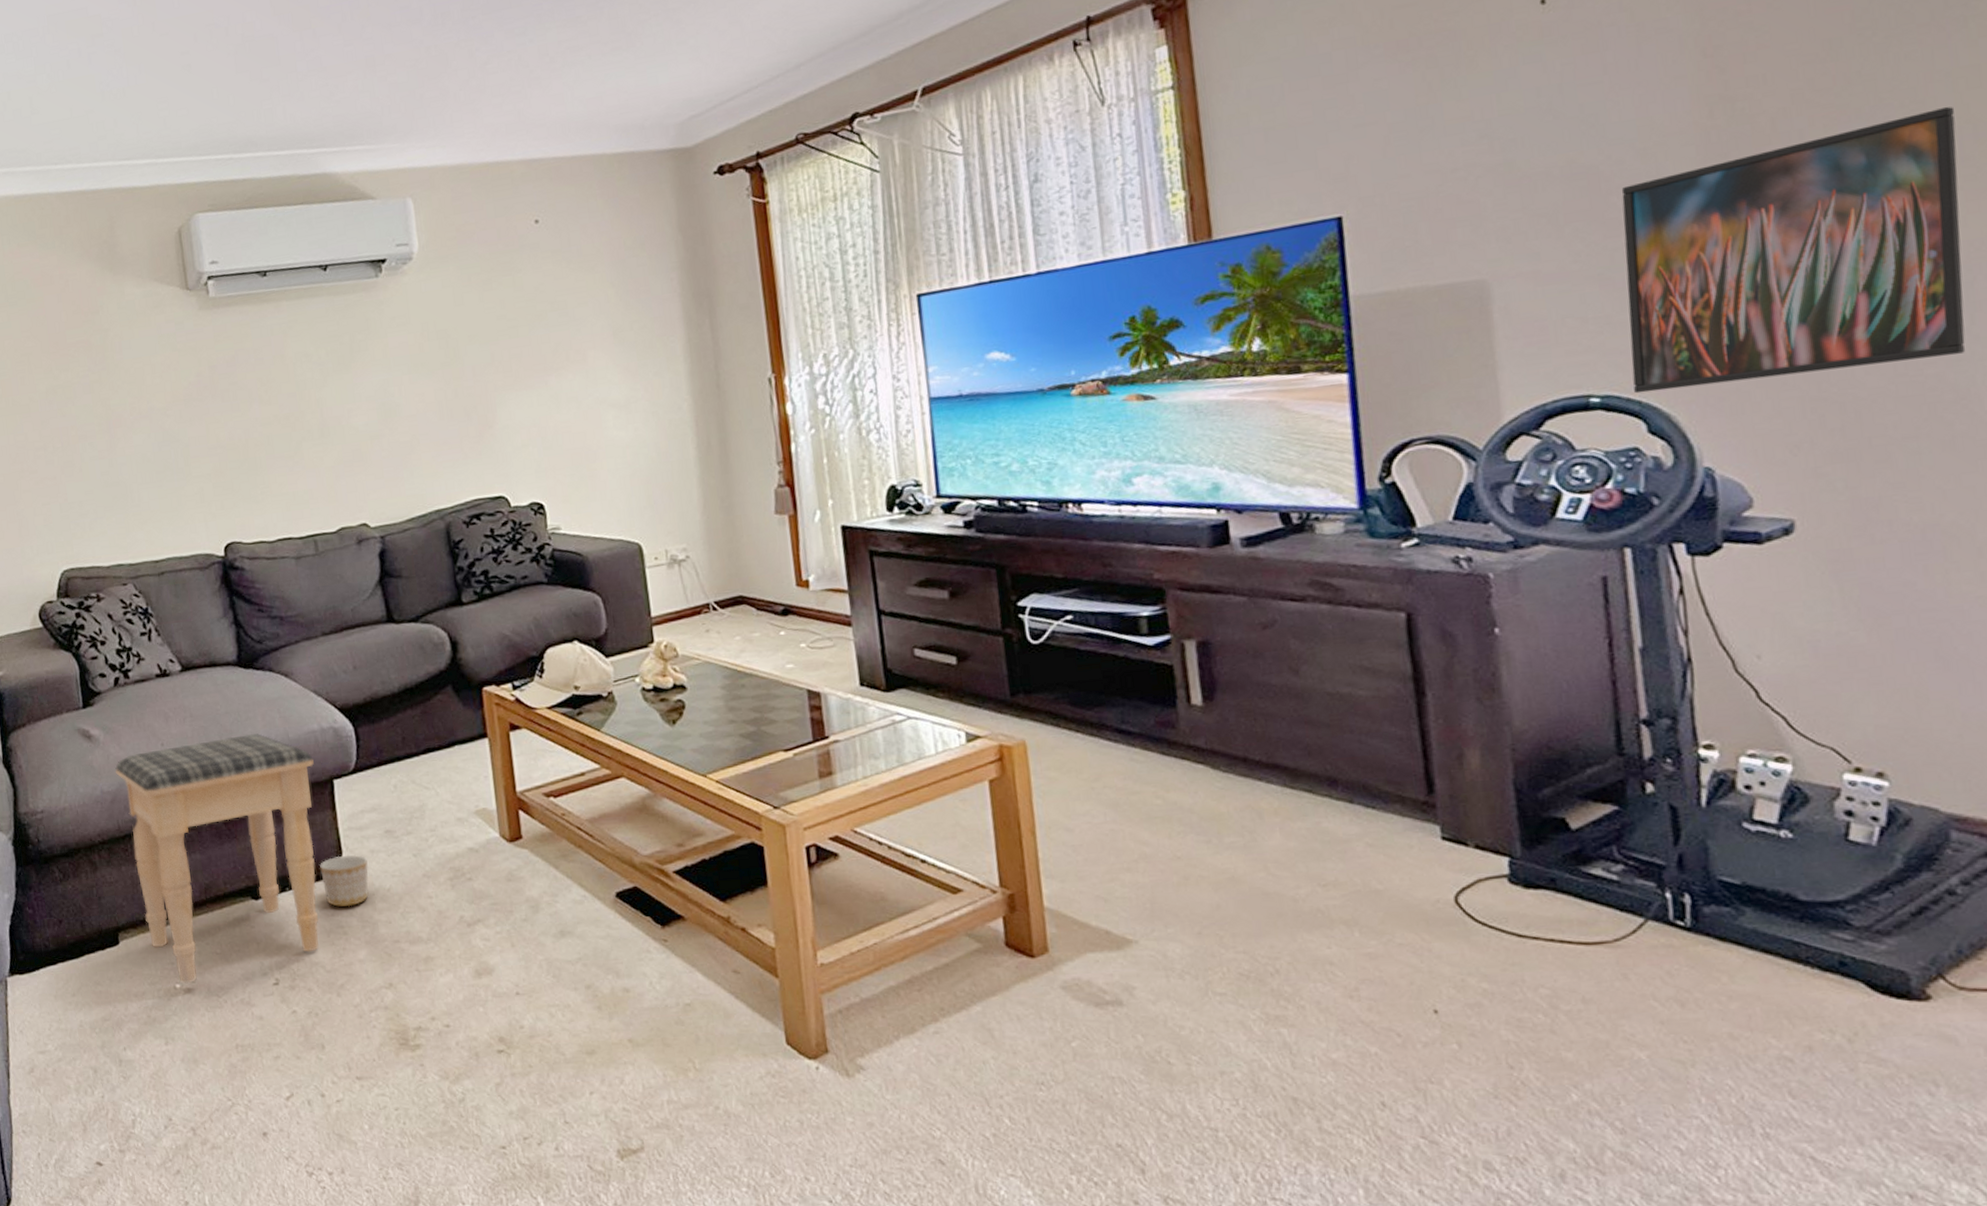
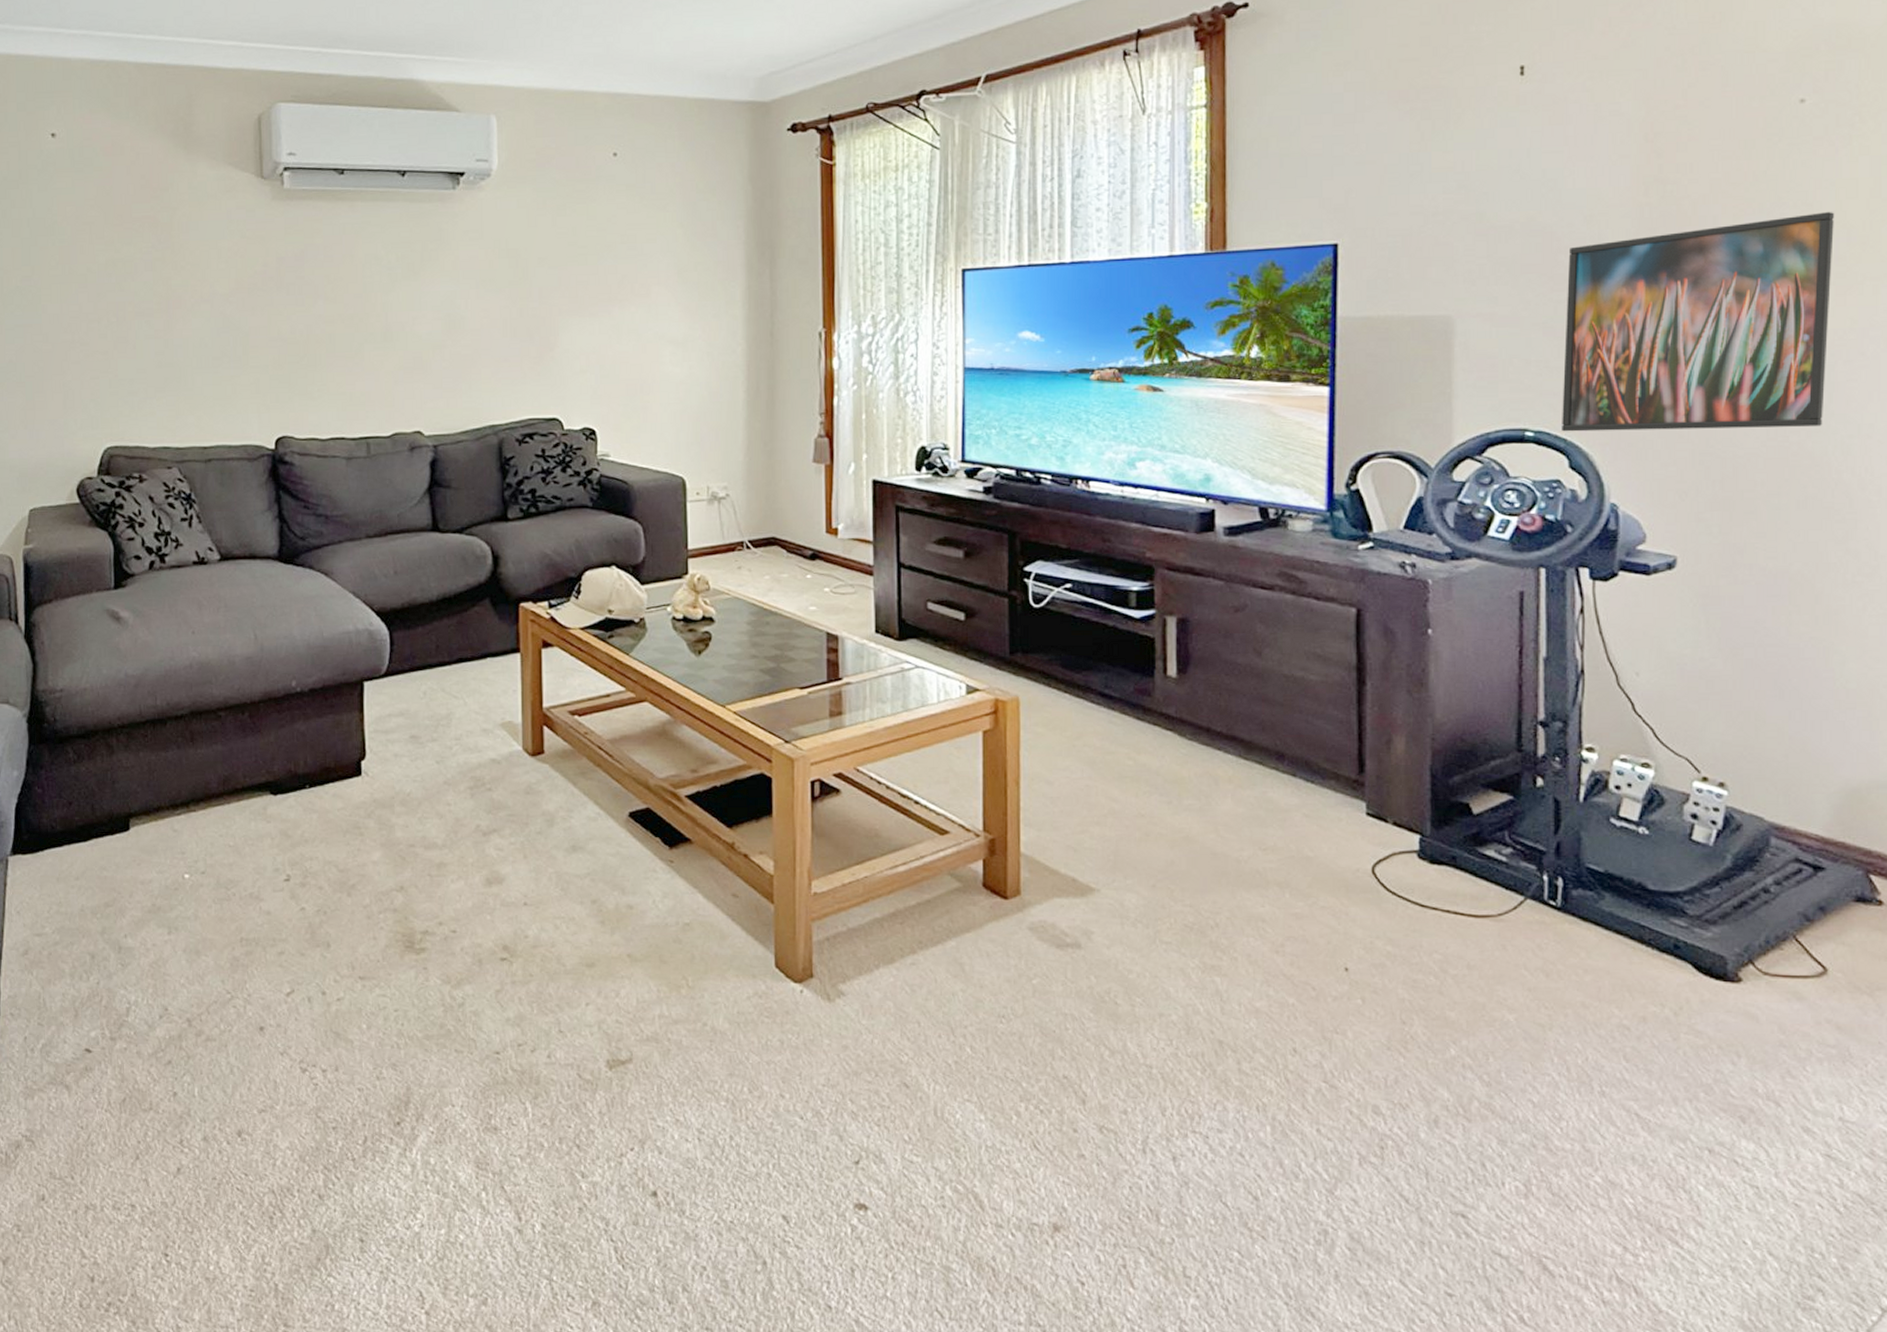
footstool: present [114,733,320,984] -> none [141,629,346,875]
planter: present [320,854,369,907] -> none [342,757,390,809]

